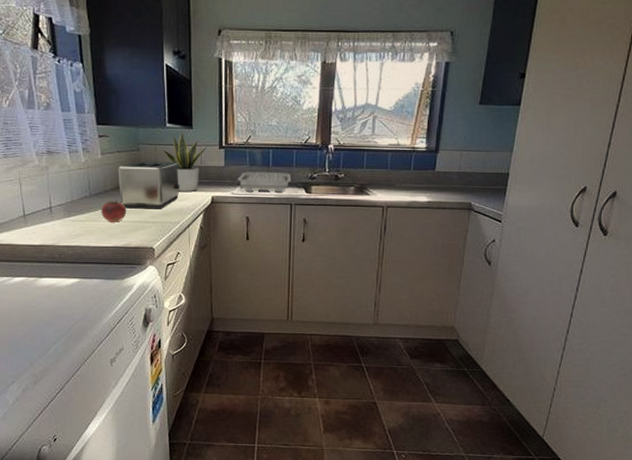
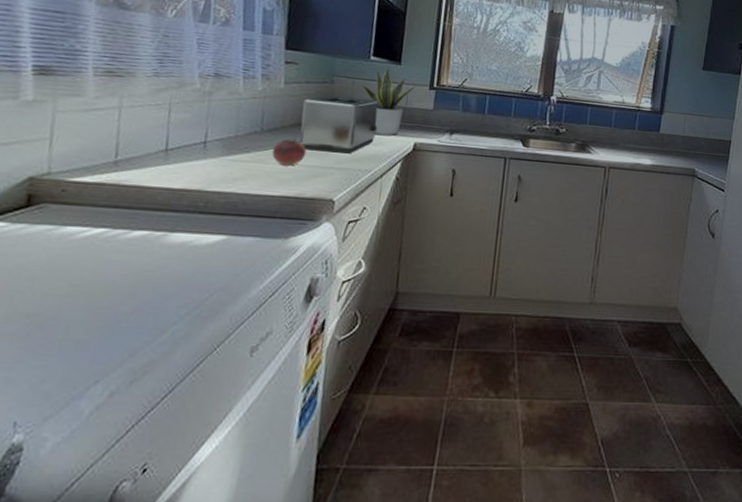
dish rack: present [237,172,292,193] -> none [446,117,509,144]

